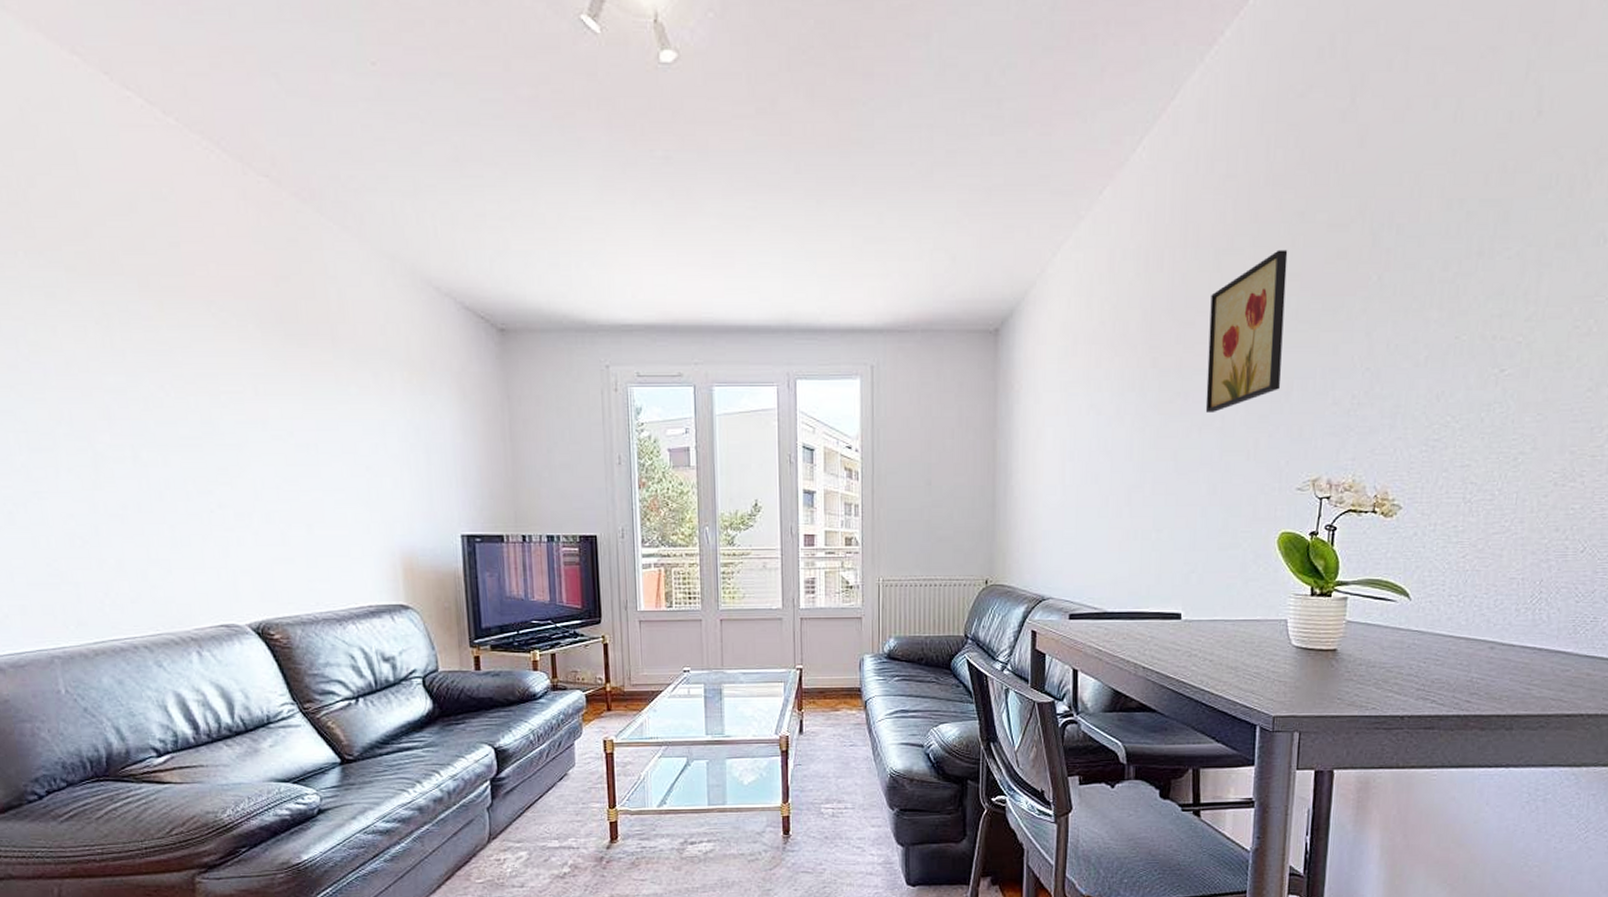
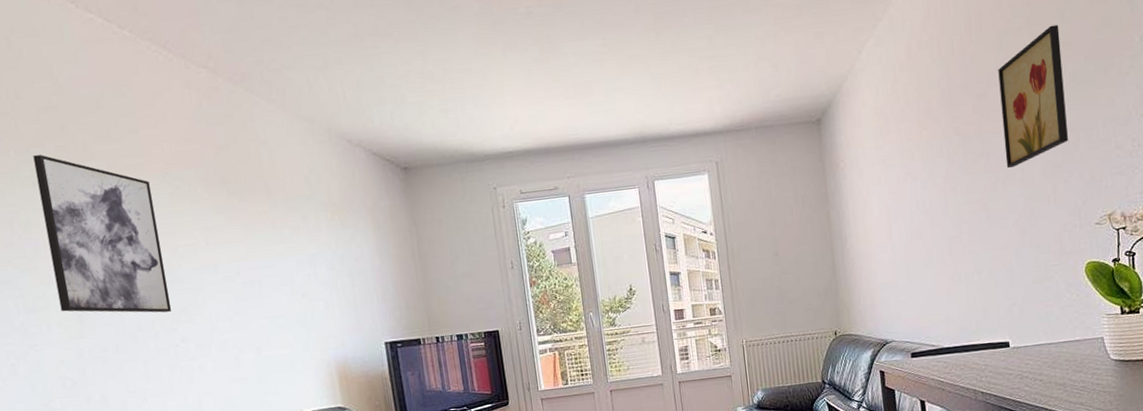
wall art: none [47,260,208,470] -> present [33,155,172,313]

